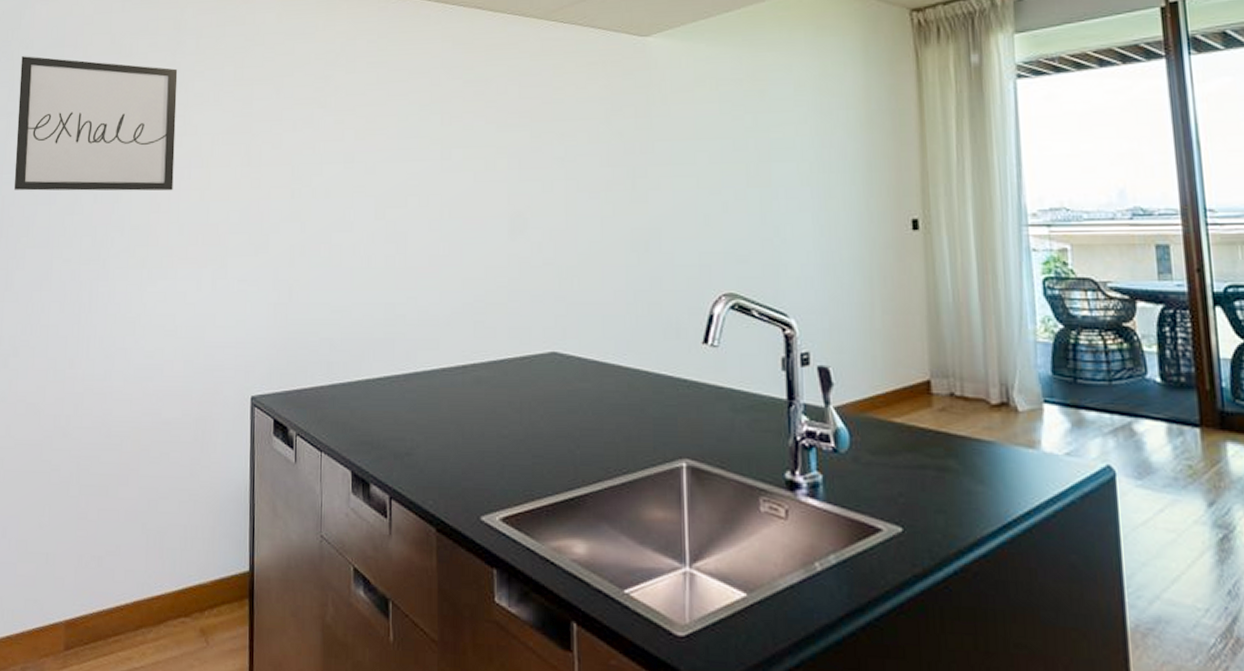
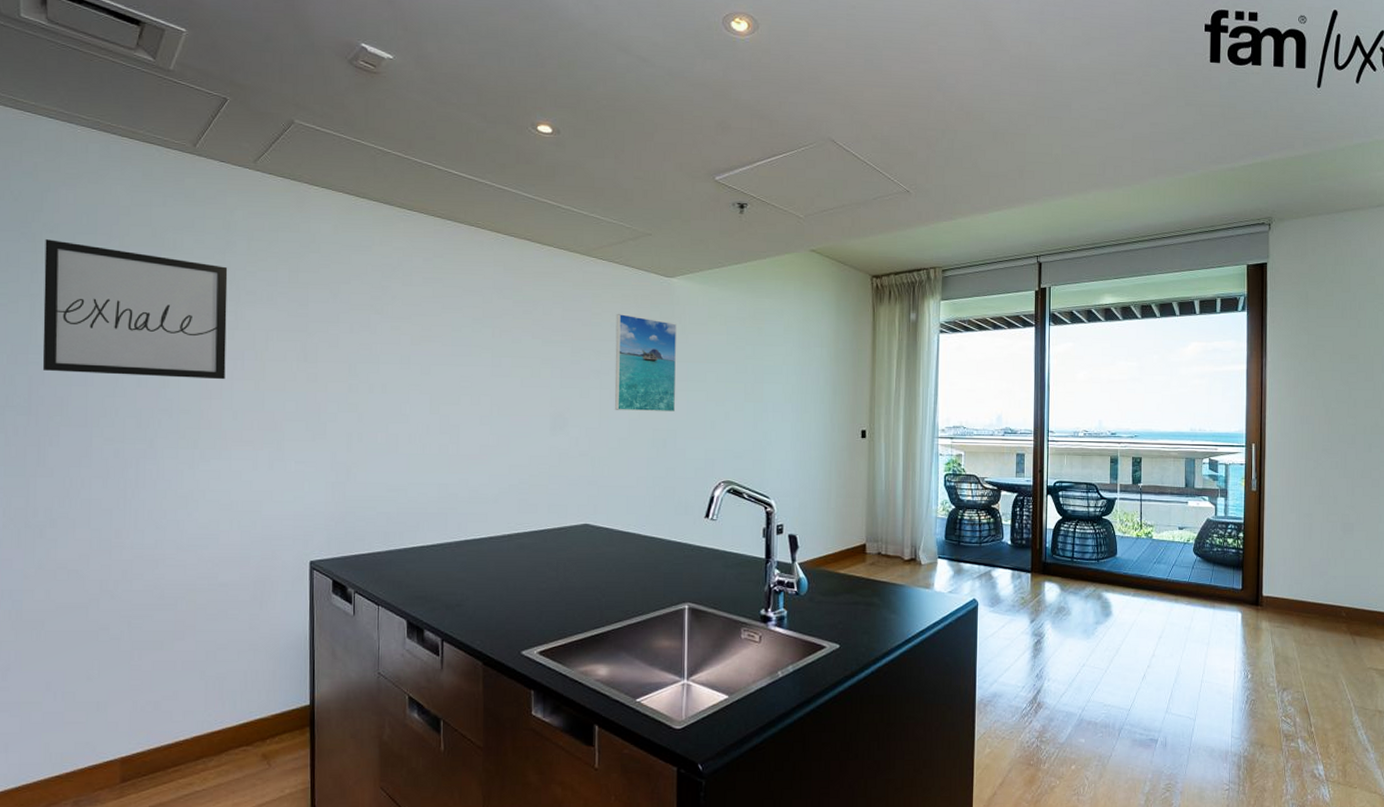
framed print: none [581,85,659,207] -> present [614,313,677,413]

